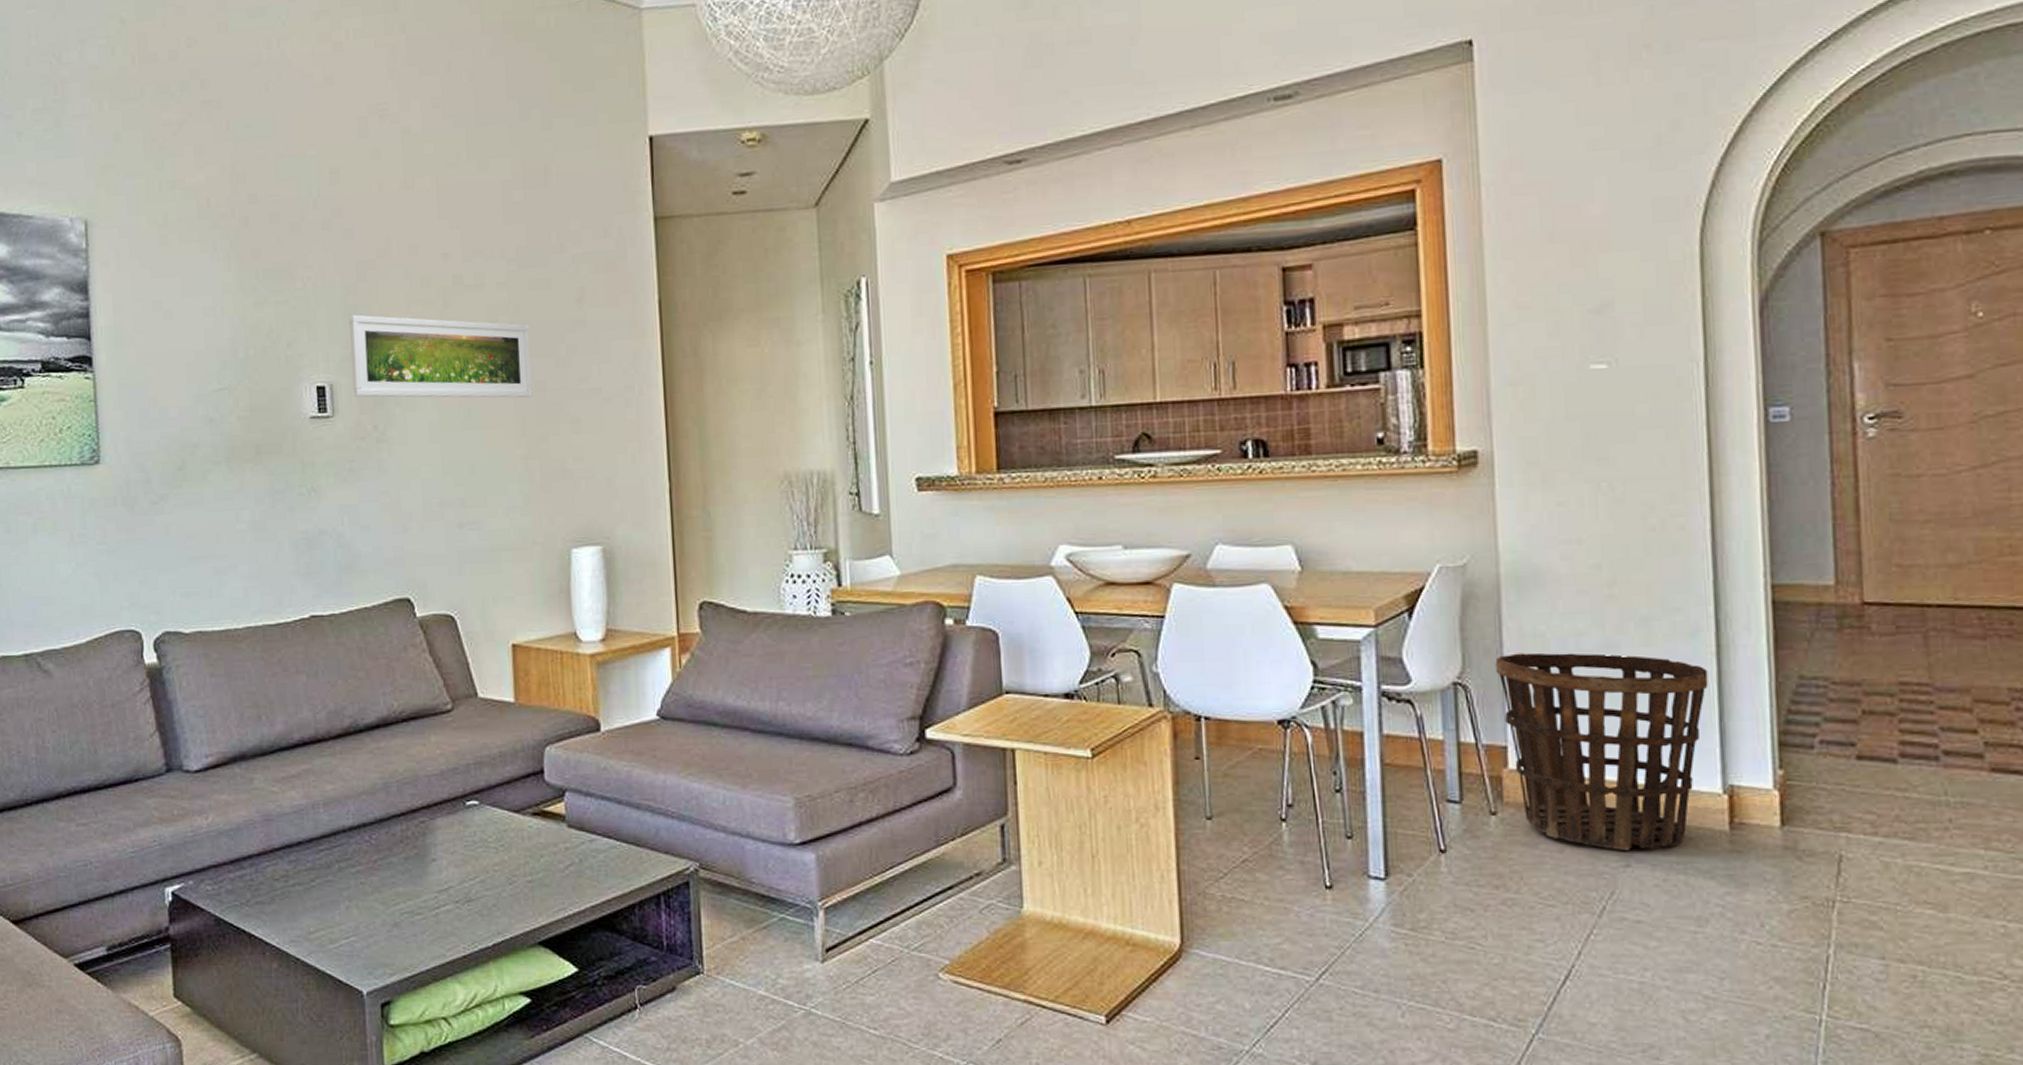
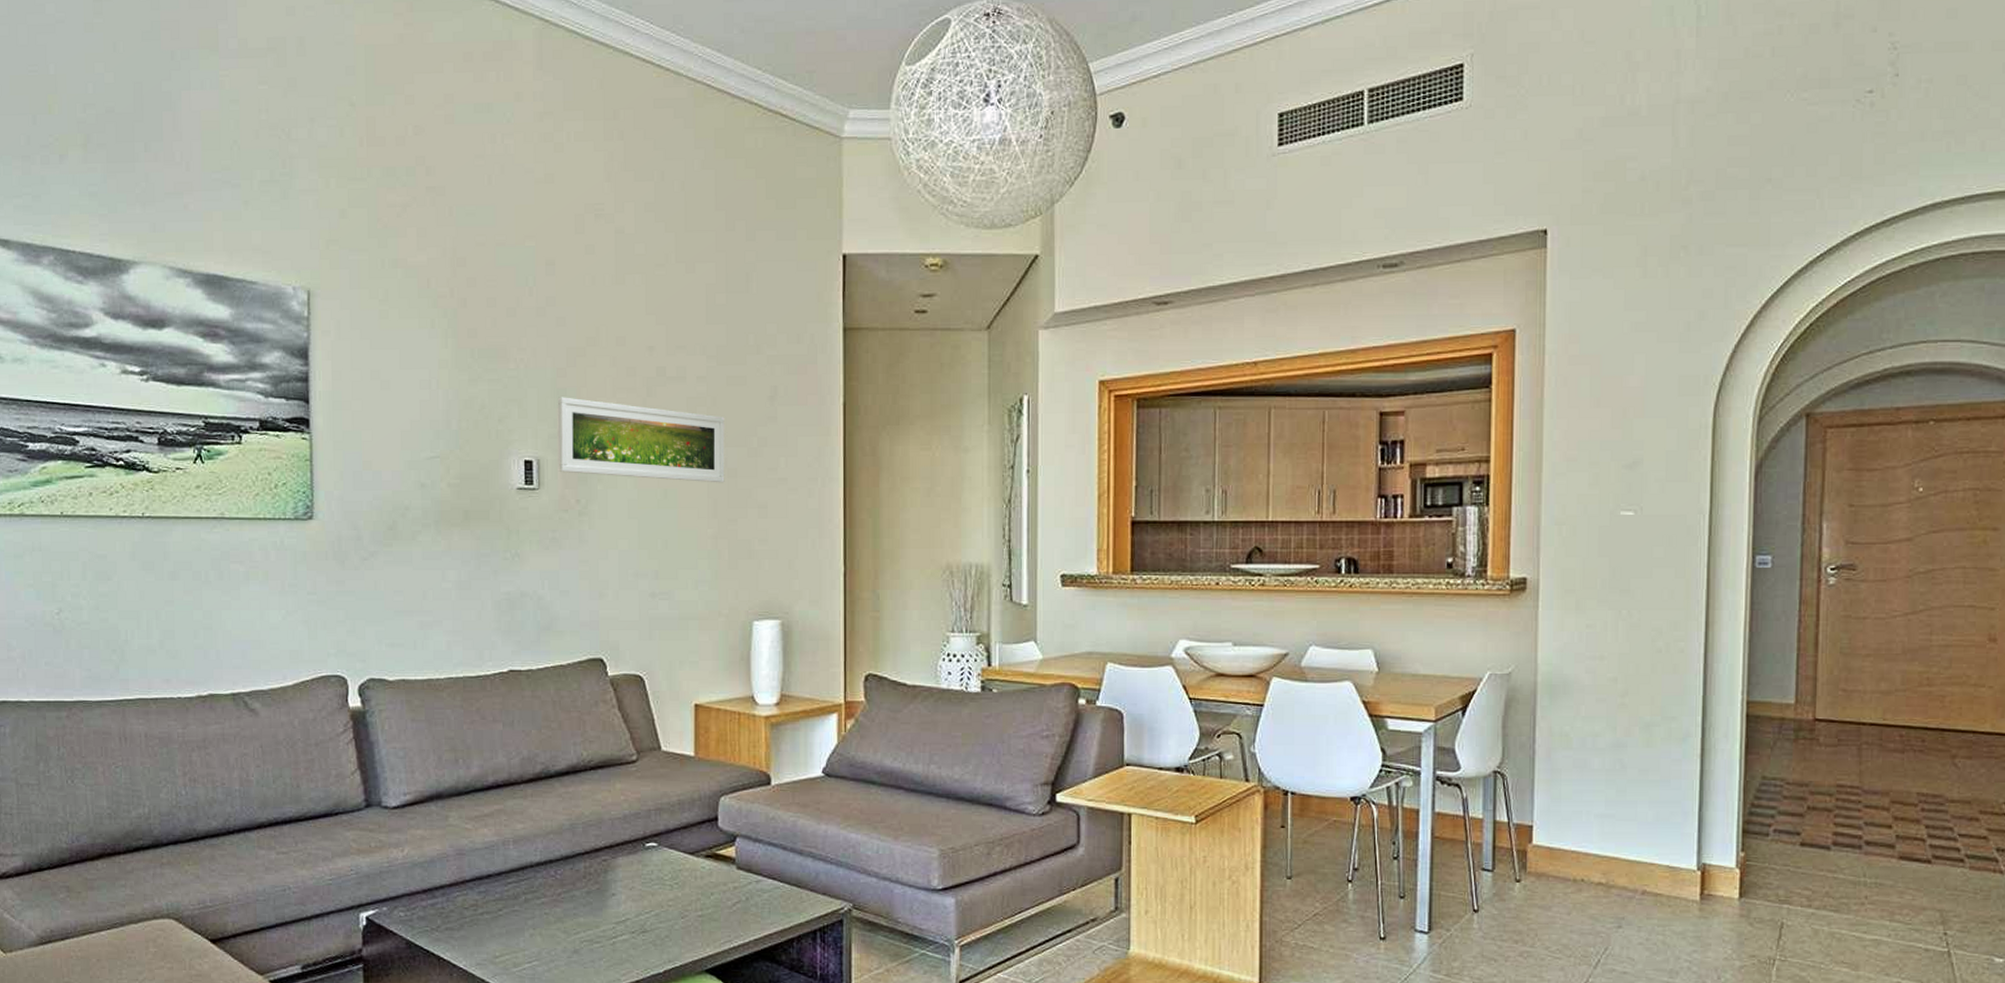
basket: present [1495,652,1709,850] -> none [1528,749,1693,914]

